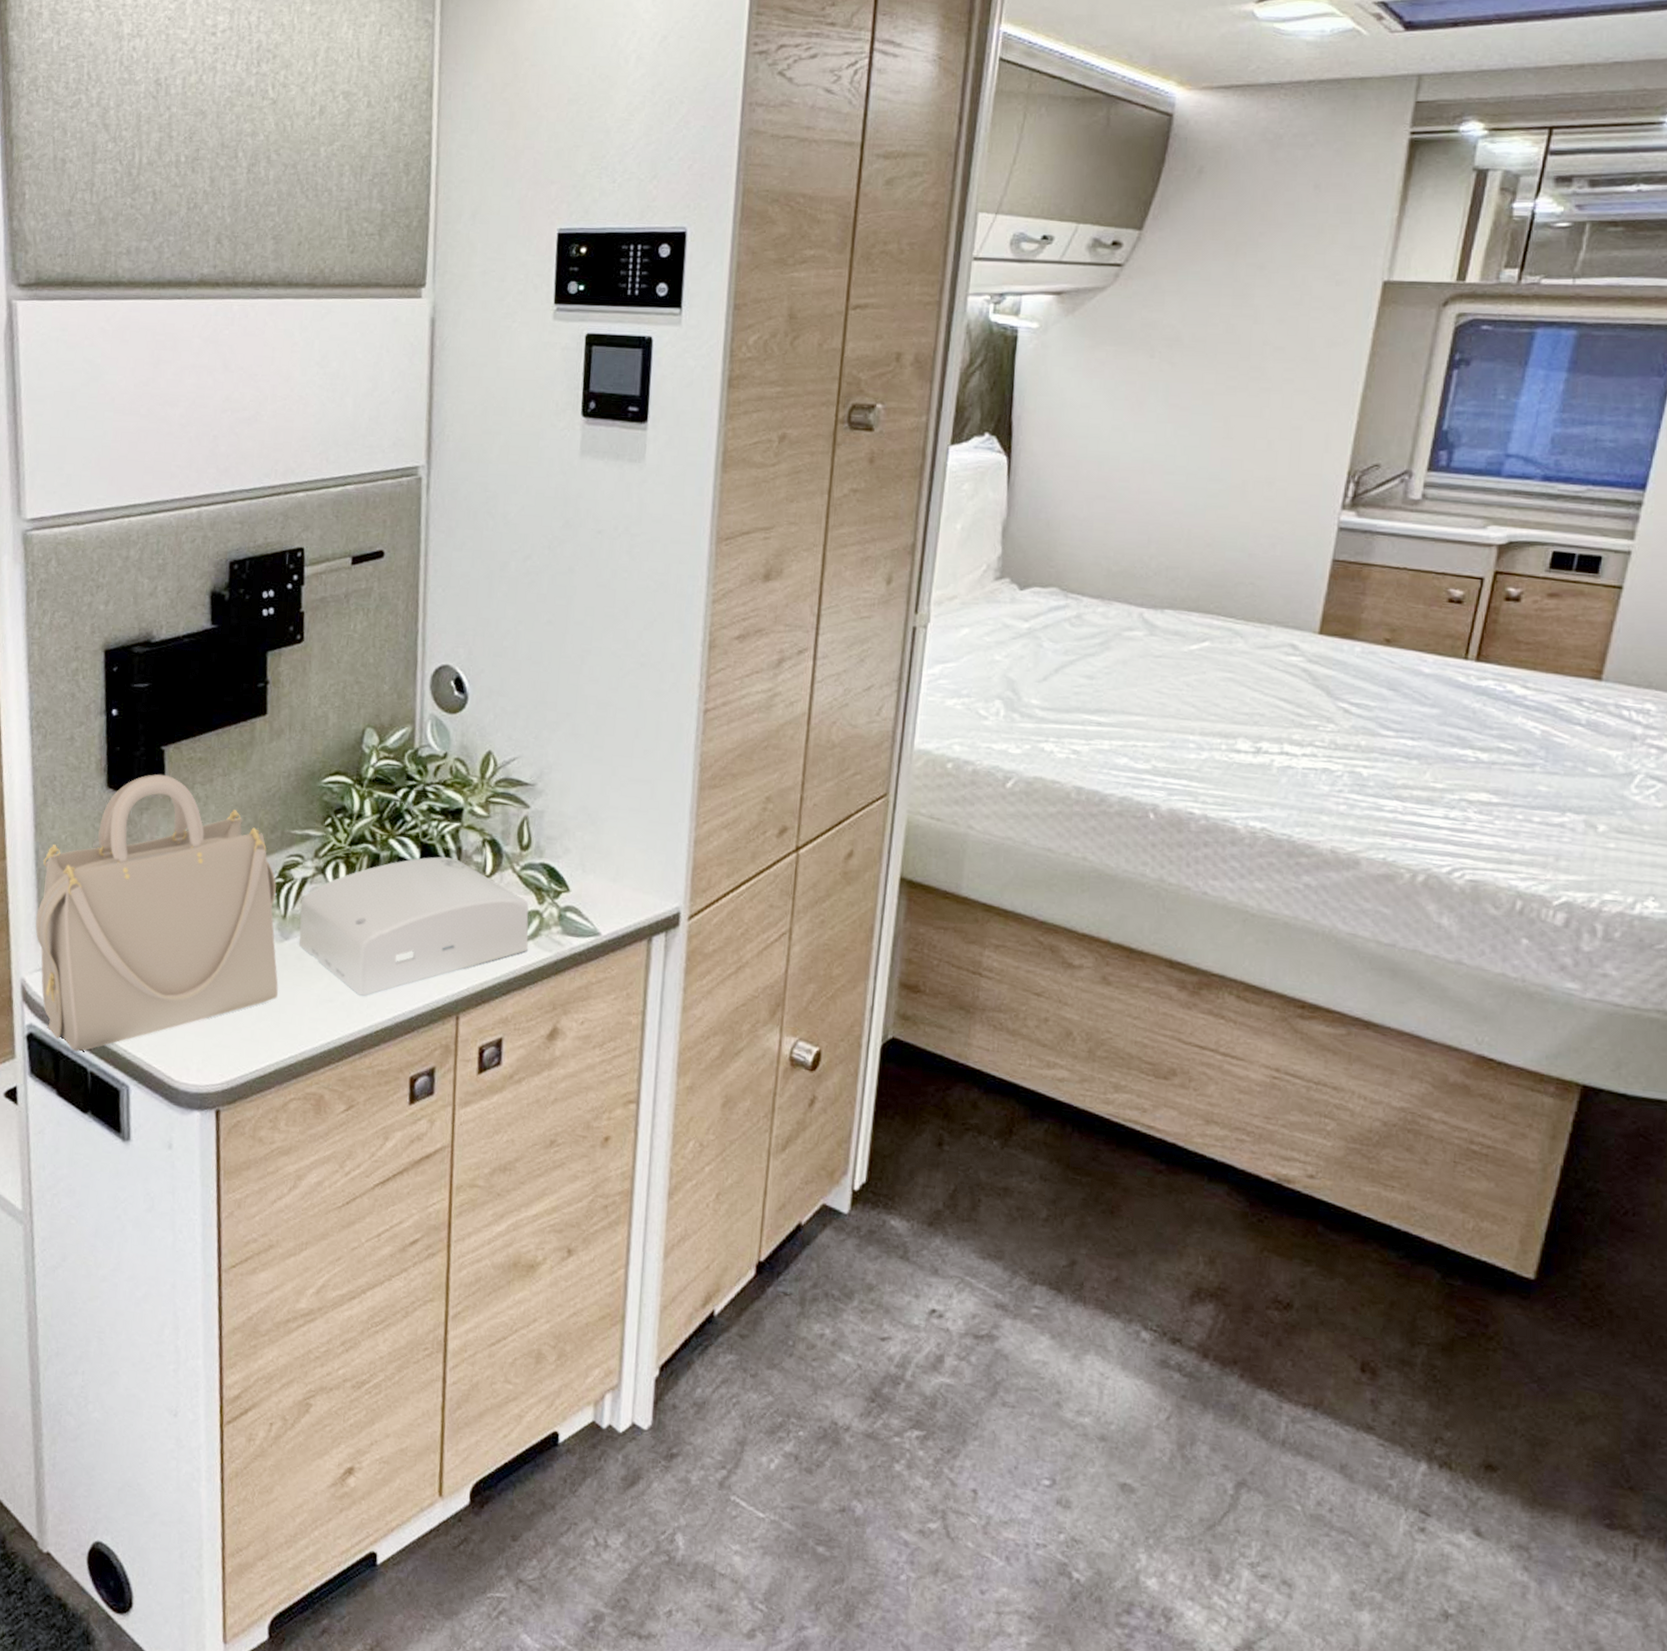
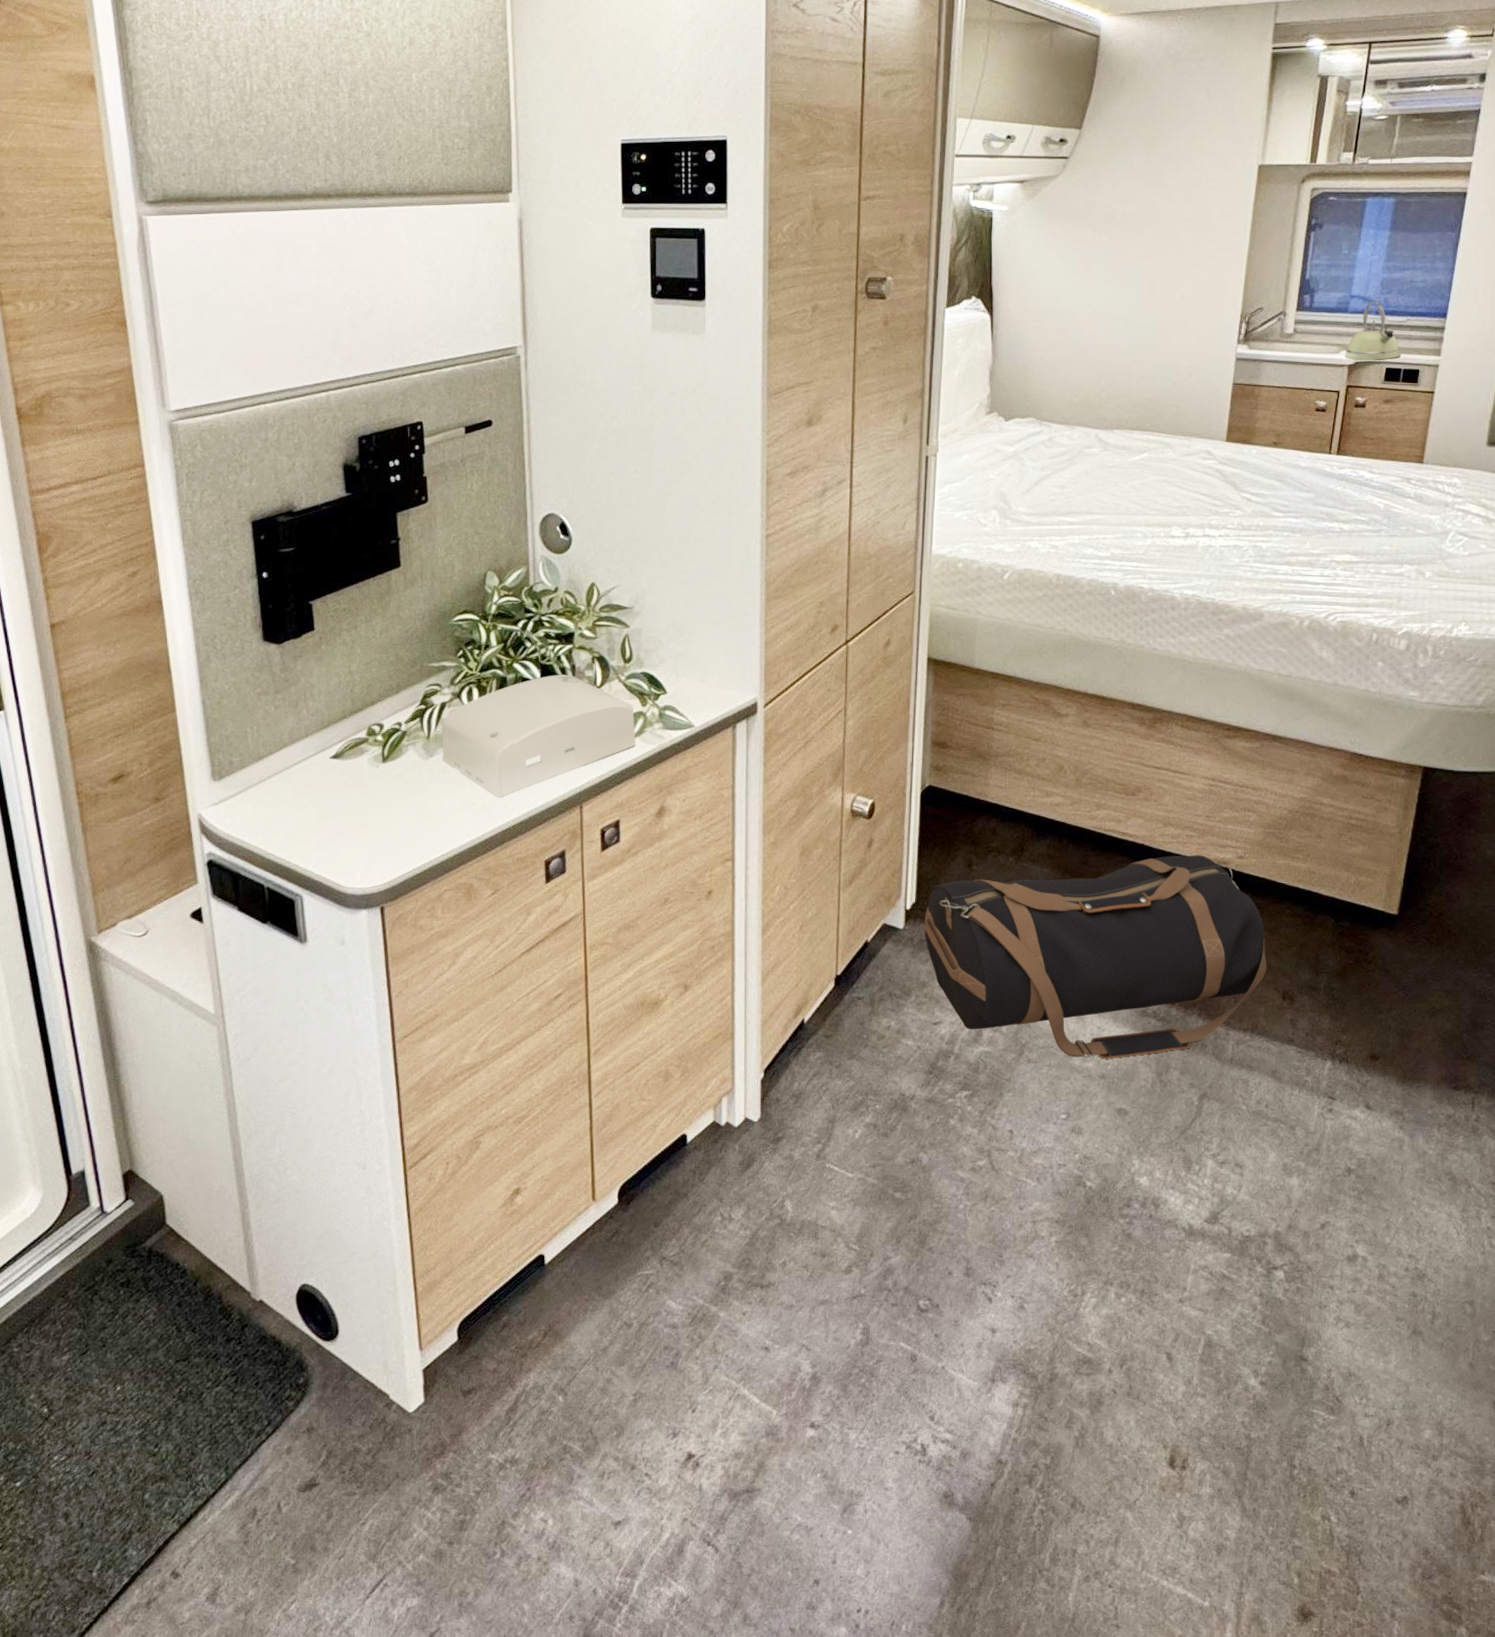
handbag: present [35,774,278,1052] -> none [207,625,427,872]
duffel bag: none [875,1161,1341,1420] -> present [924,855,1267,1059]
kettle: none [1493,462,1576,542] -> present [1344,301,1401,361]

